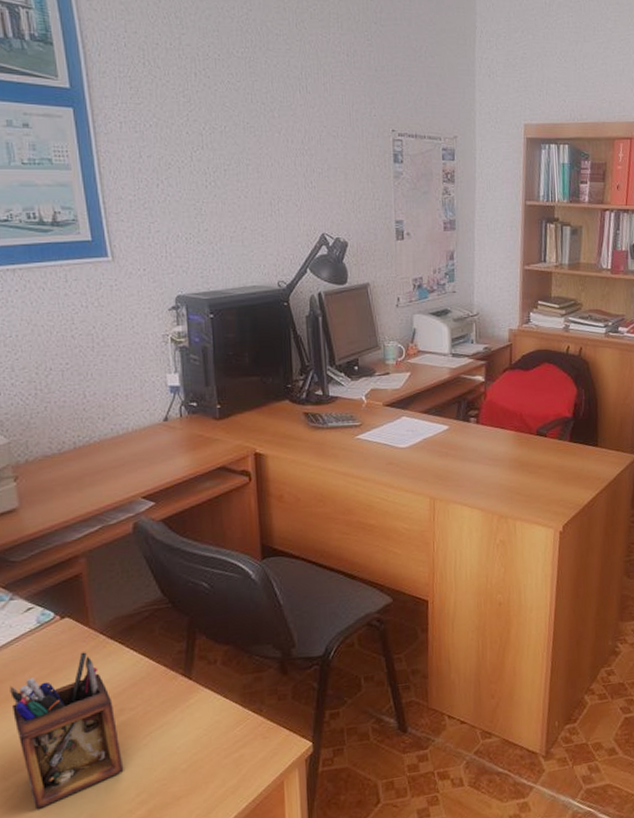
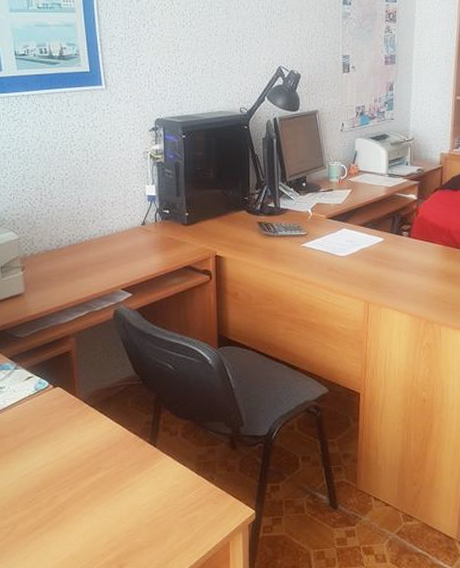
desk organizer: present [10,652,124,809] -> none [12,417,99,546]

